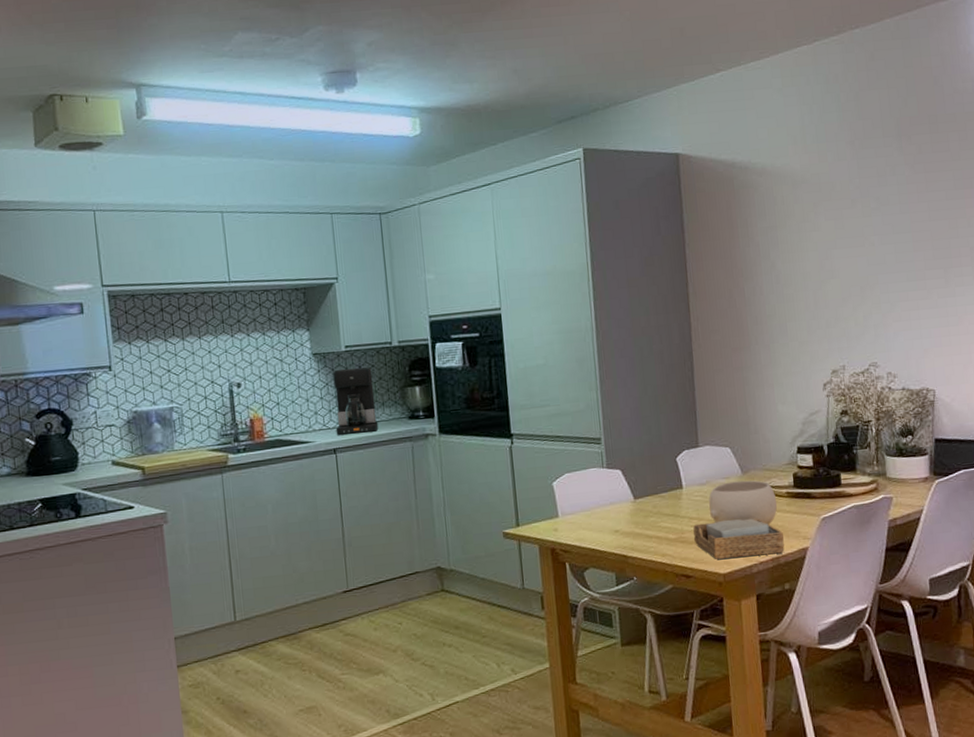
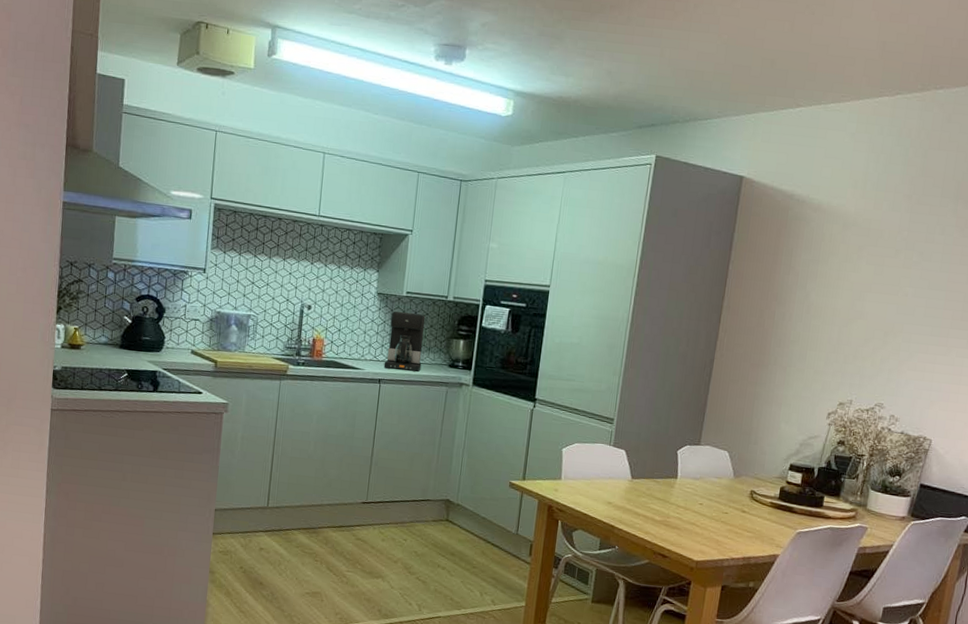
napkin holder: present [693,518,785,559] -> none [676,512,759,555]
bowl: present [709,480,778,525] -> none [696,481,760,527]

